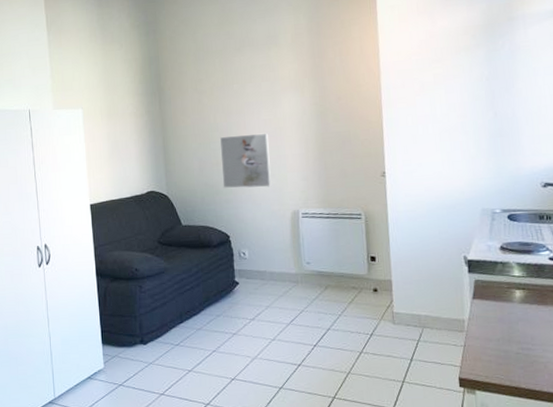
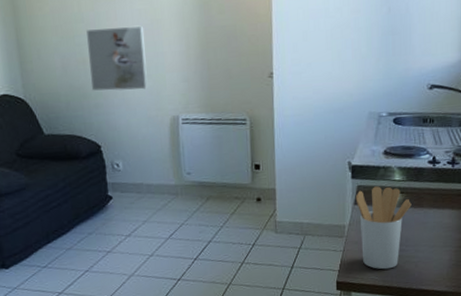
utensil holder: none [473,281,535,369] -> present [355,186,412,270]

